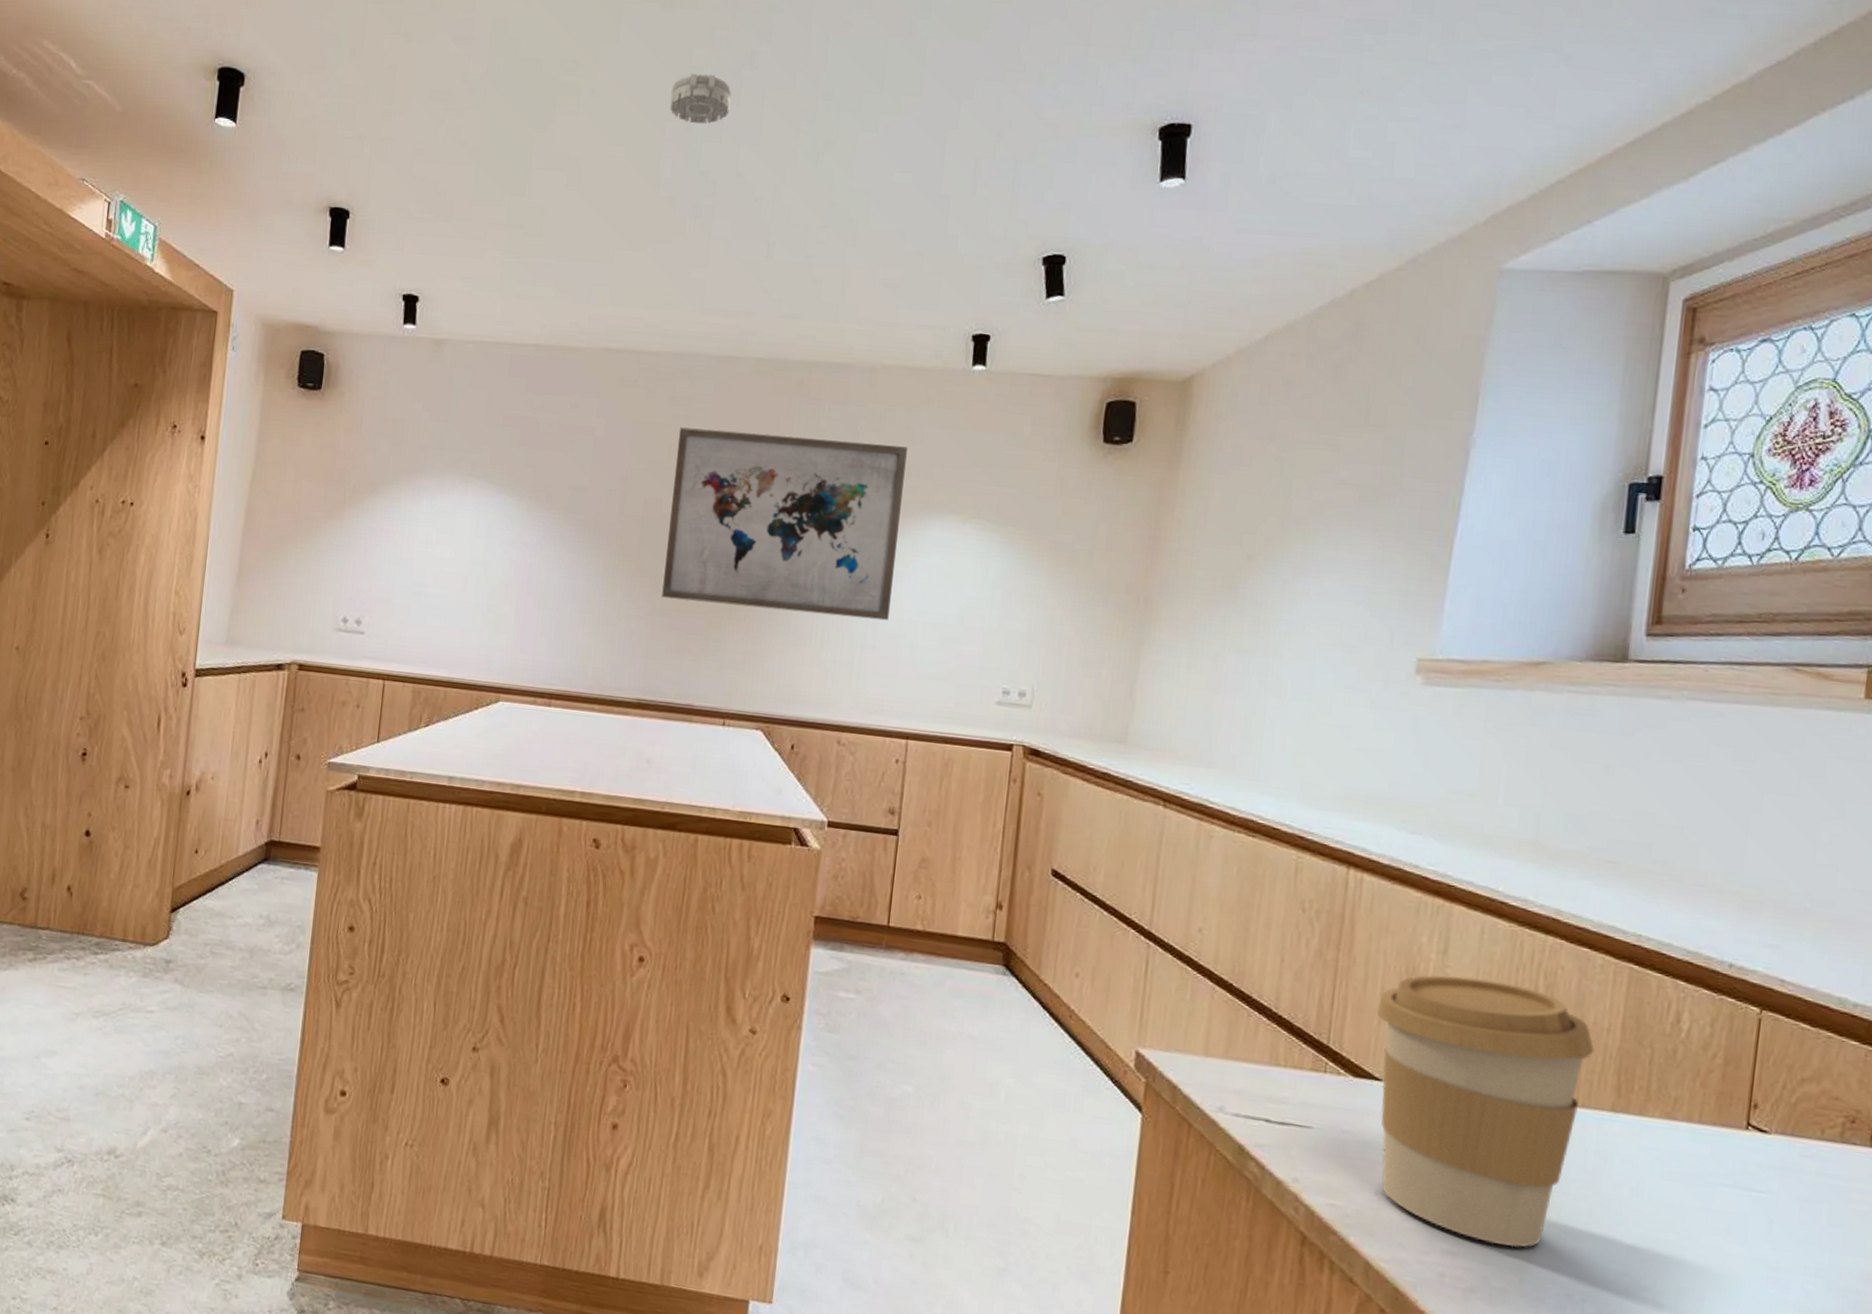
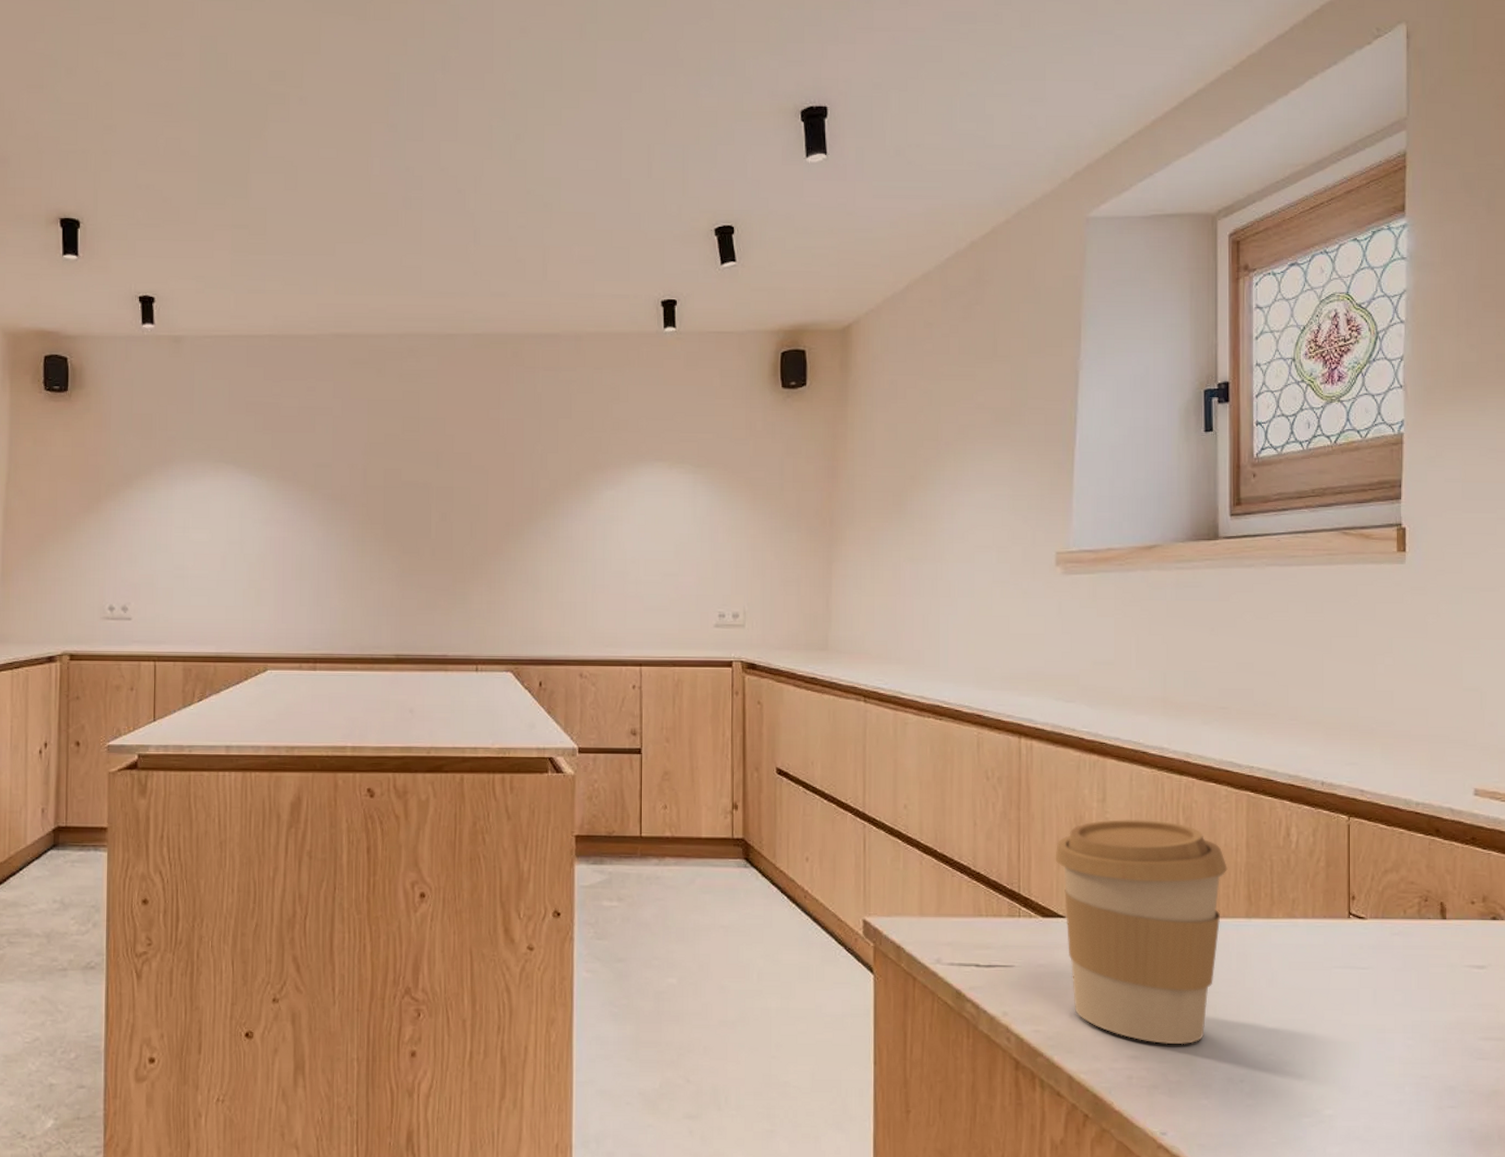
wall art: present [662,427,908,621] -> none [409,402,615,562]
smoke detector: present [669,73,732,124] -> none [373,79,428,125]

